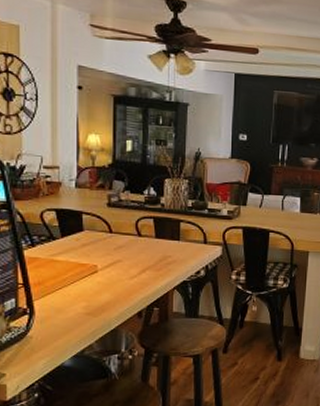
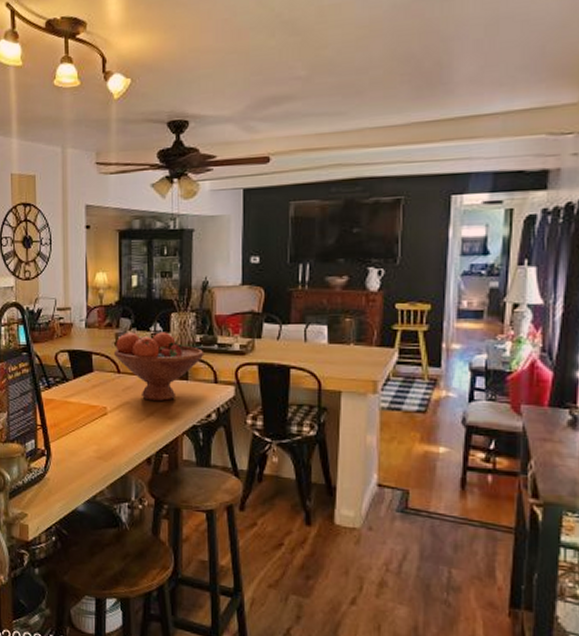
fruit bowl: none [105,194,196,259] -> present [113,332,204,401]

